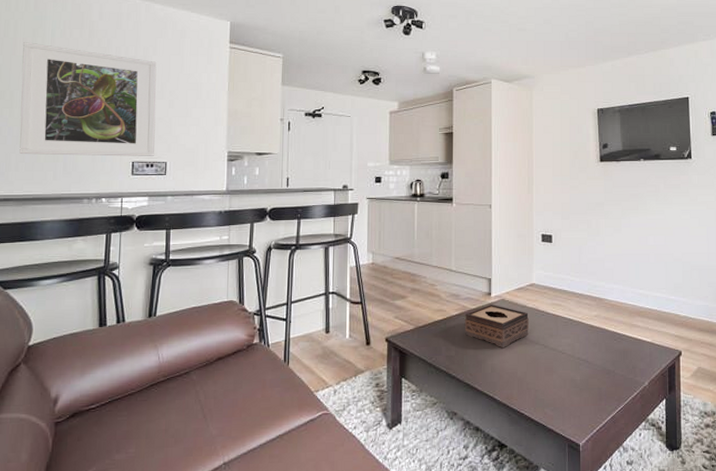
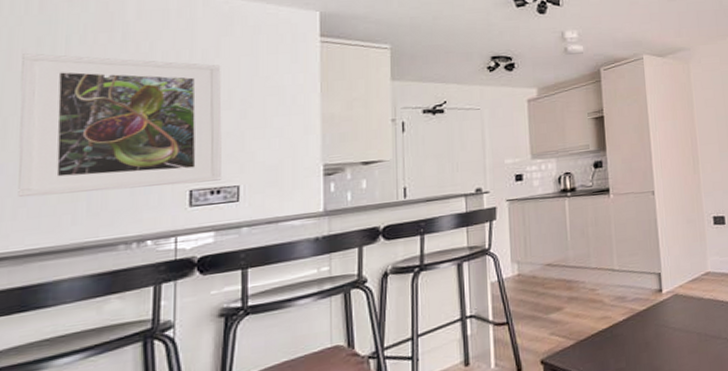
tissue box: present [464,304,529,349] -> none [633,301,709,350]

